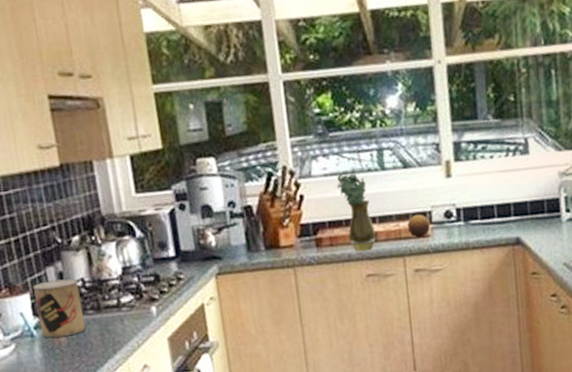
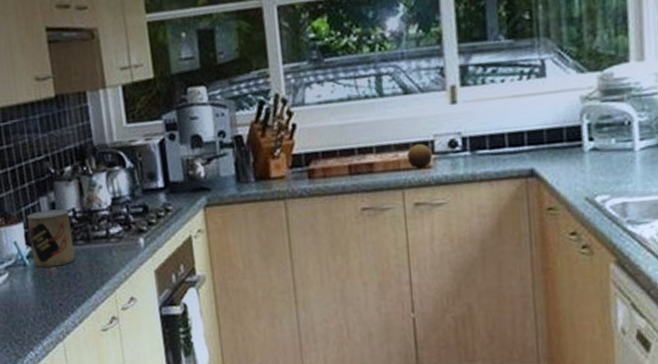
vase: present [336,170,376,252] -> none [331,97,373,184]

